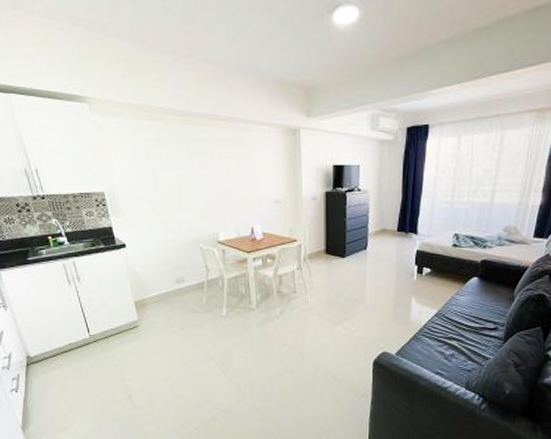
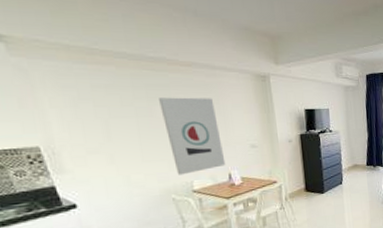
wall art: none [197,151,250,226] -> present [159,97,226,175]

